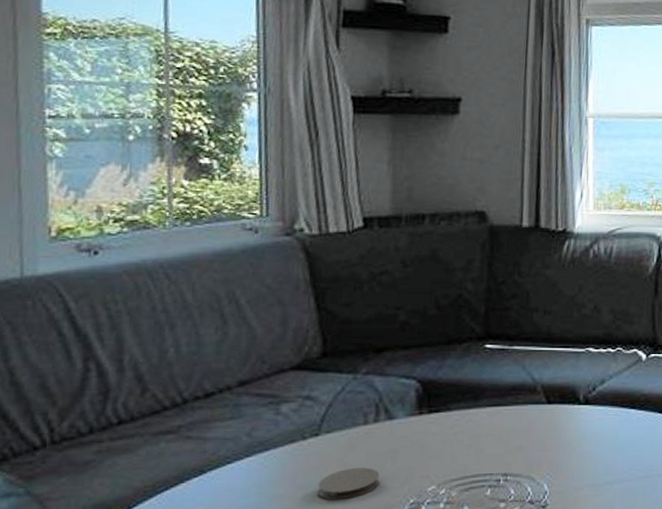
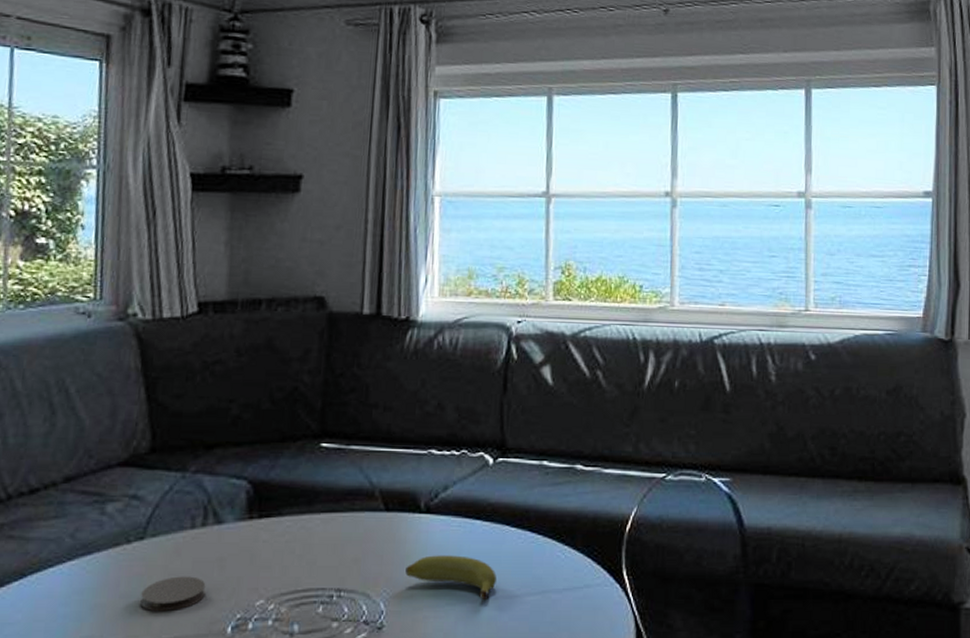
banana: none [567,440,650,478] -> present [405,555,497,599]

